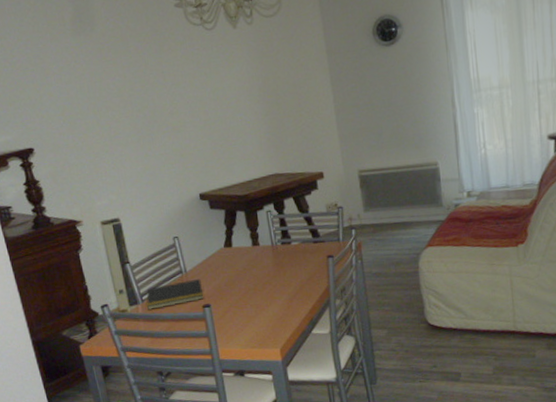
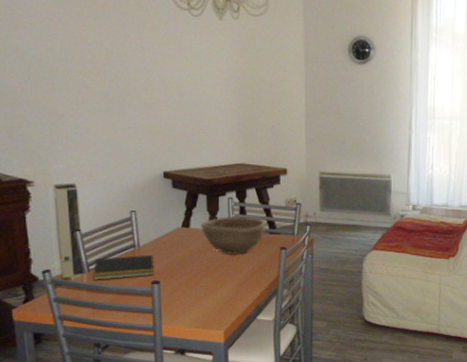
bowl: none [243,228,309,270] -> present [201,216,266,256]

